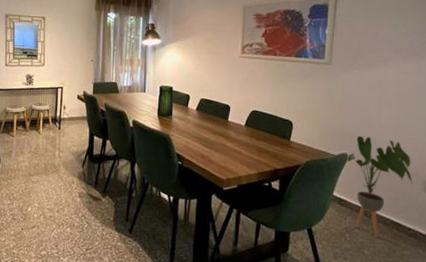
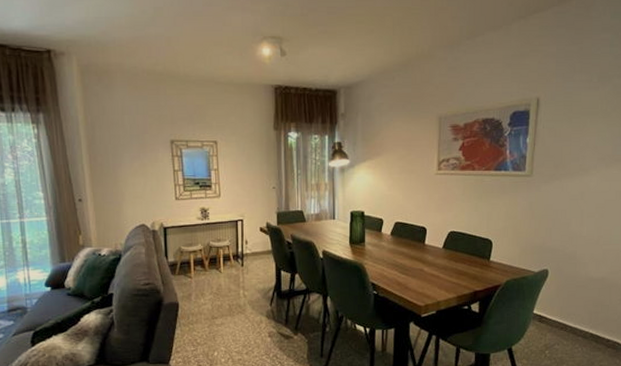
house plant: present [346,135,413,238] -> none [546,250,613,352]

